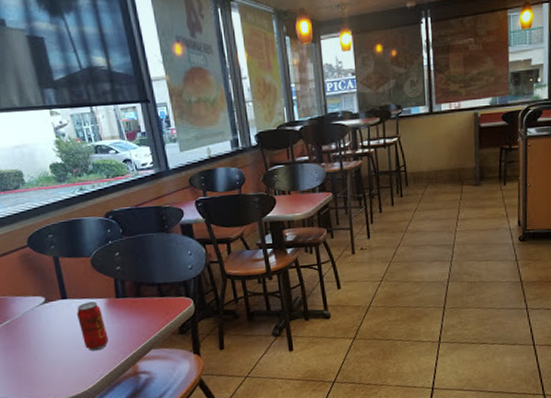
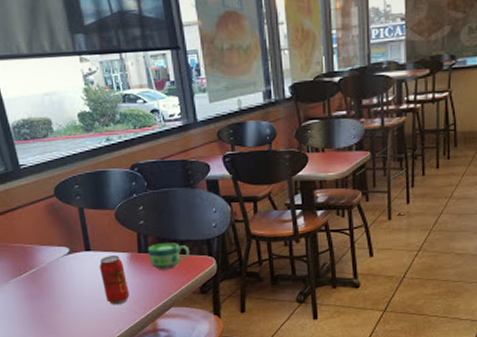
cup: none [125,286,168,314] -> present [147,243,190,270]

